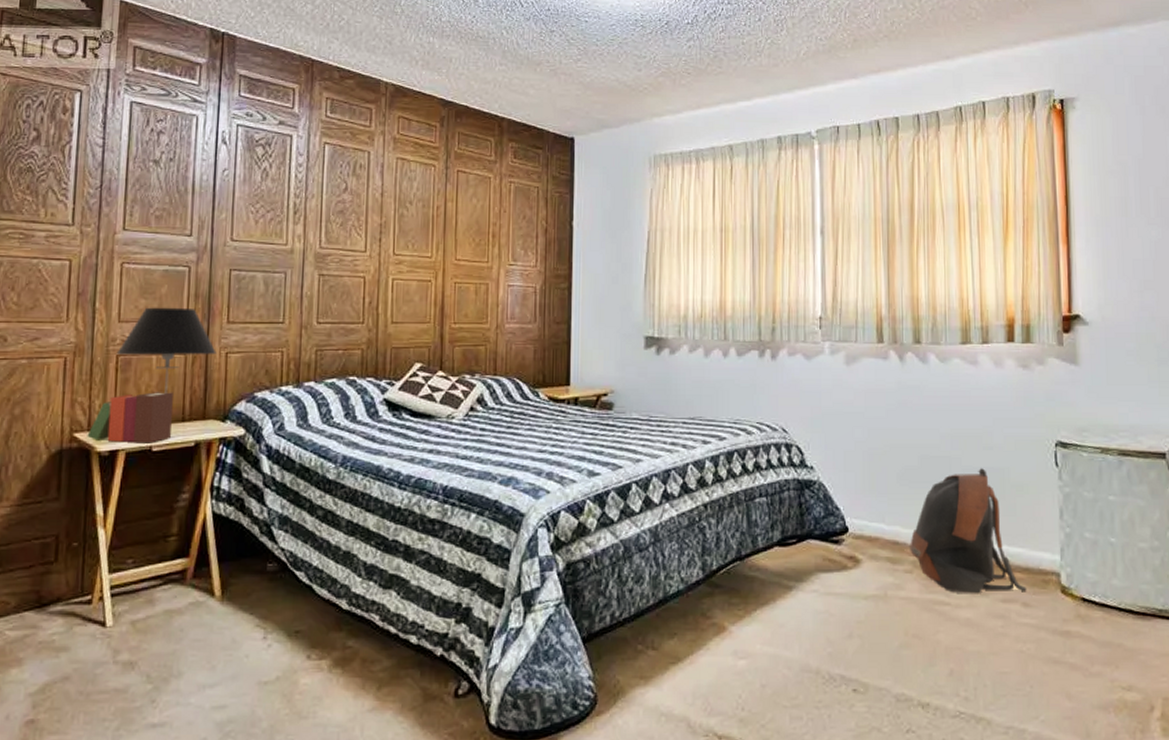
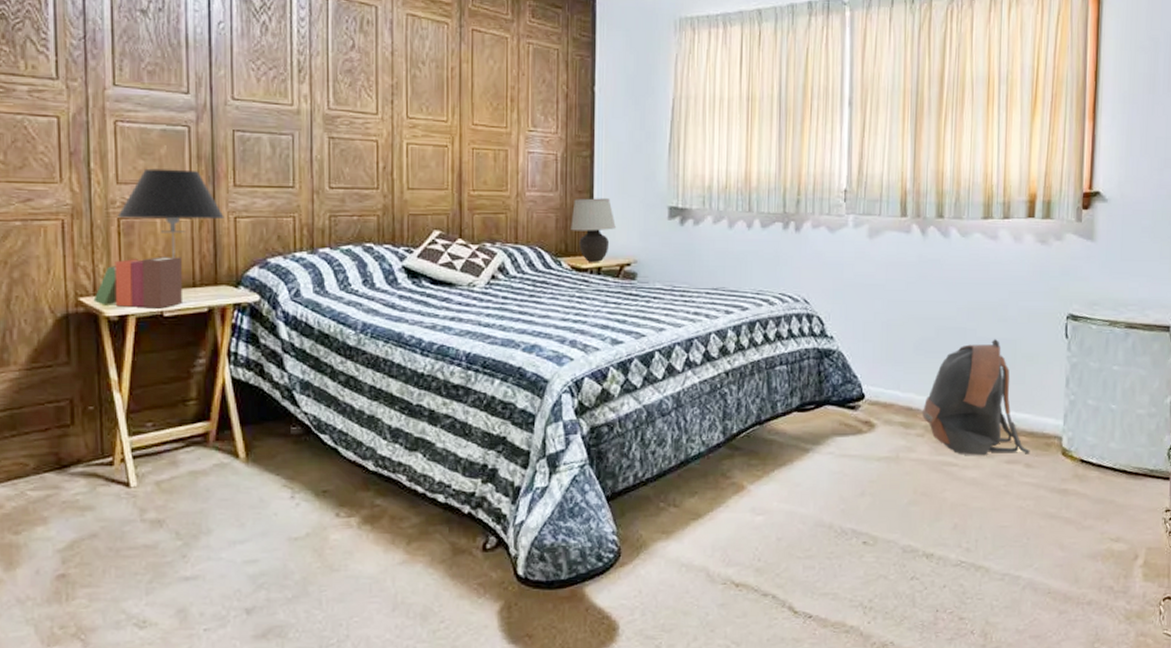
table lamp: none [548,329,593,394] -> present [571,198,616,263]

